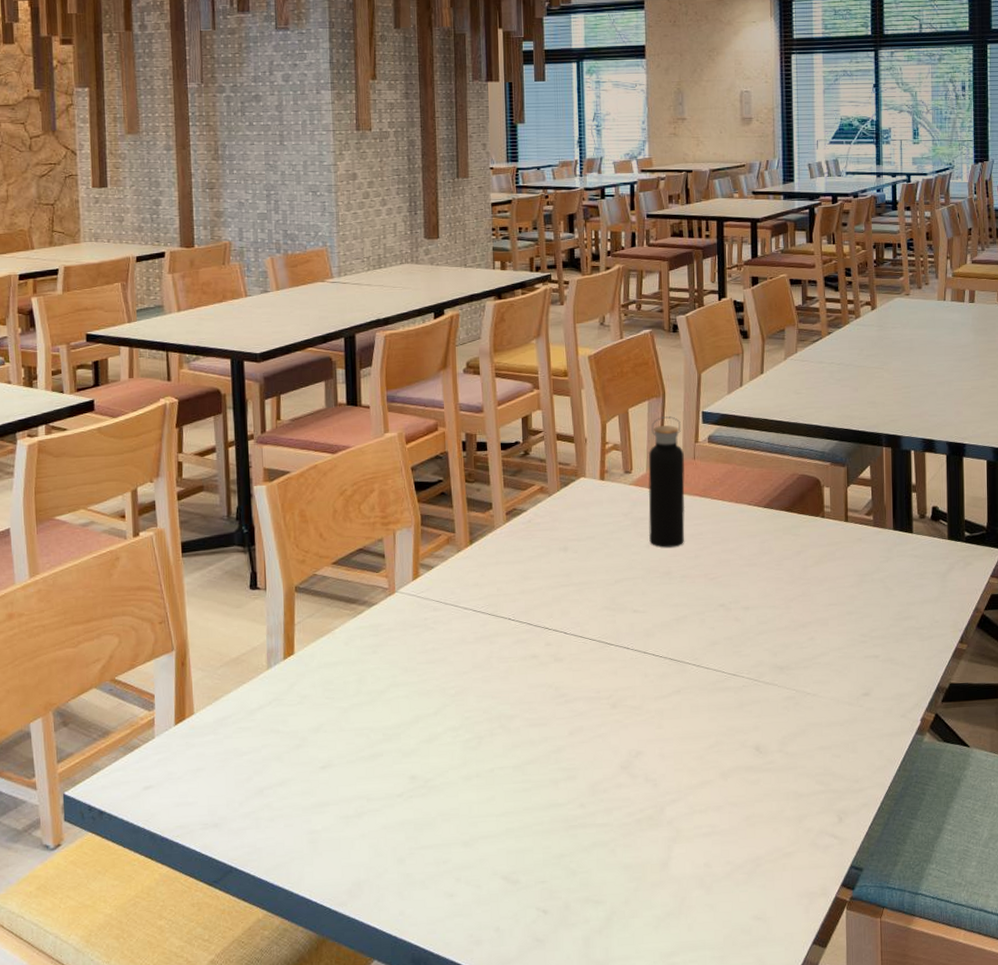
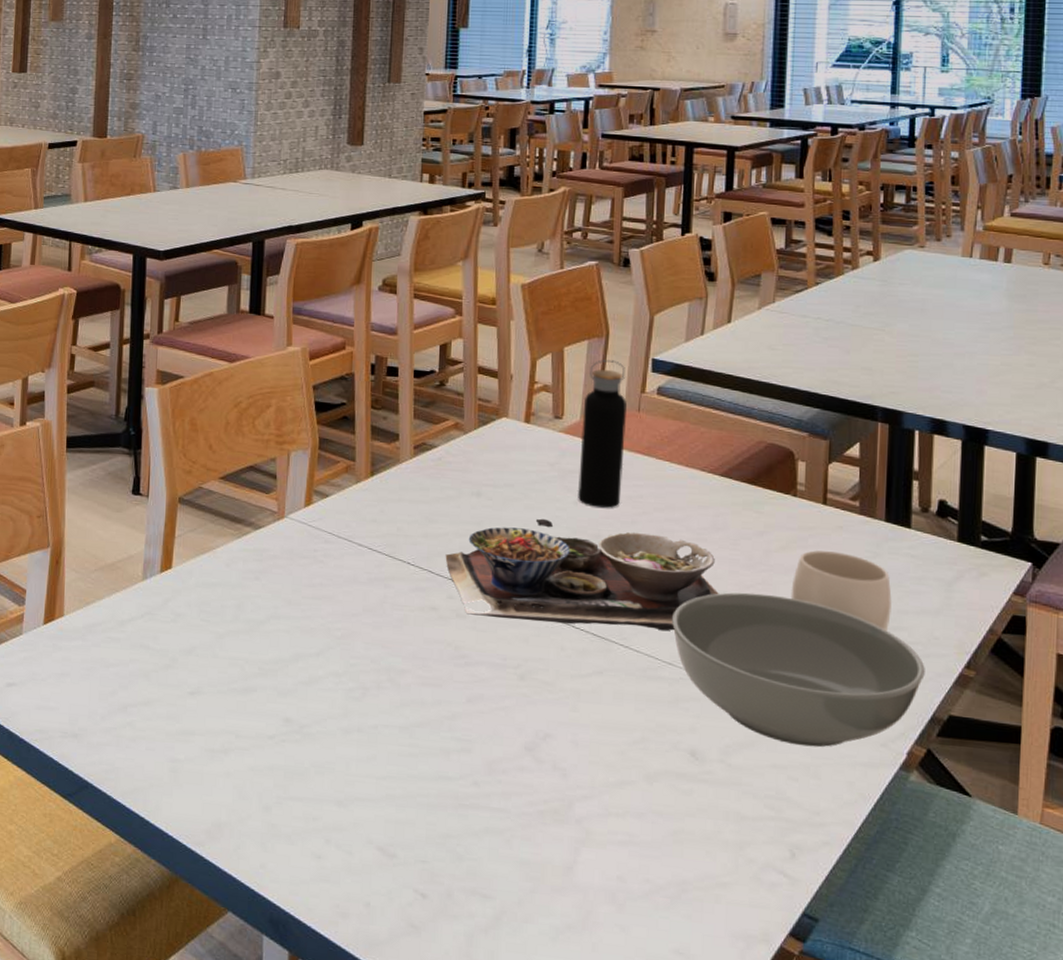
food tray: none [541,563,769,658] -> present [445,518,719,631]
bowl: none [732,604,930,727] -> present [671,592,925,747]
mug: none [825,560,902,622] -> present [790,550,892,632]

